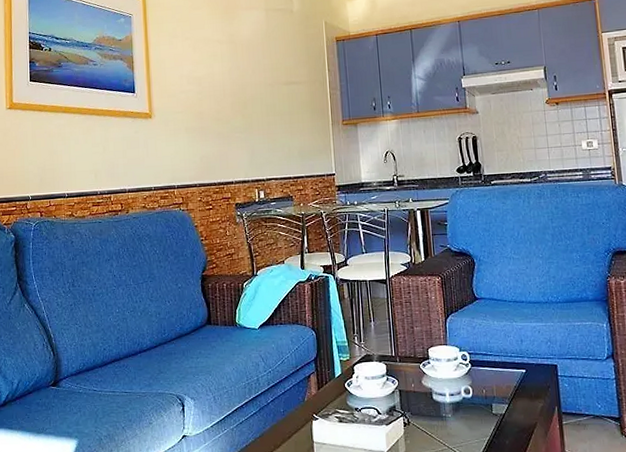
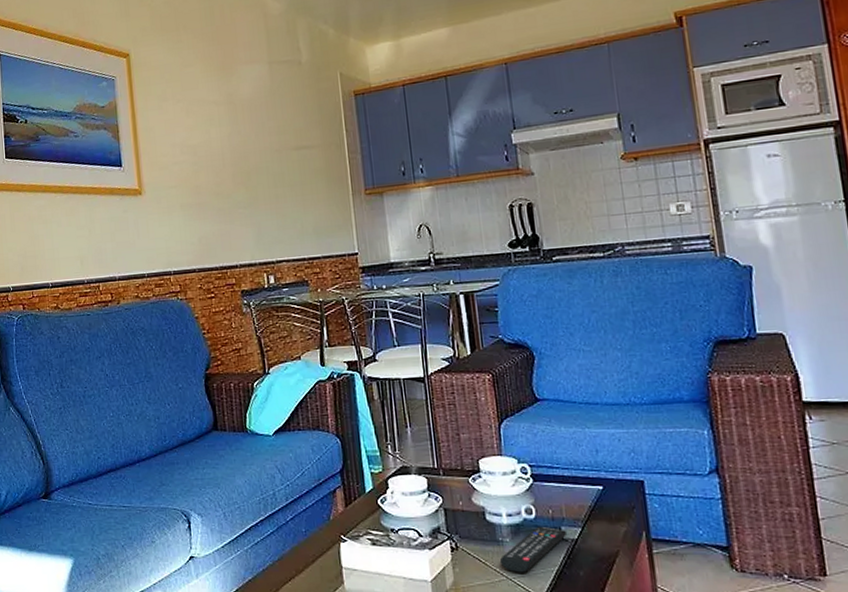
remote control: none [442,403,497,443] -> present [499,526,568,573]

